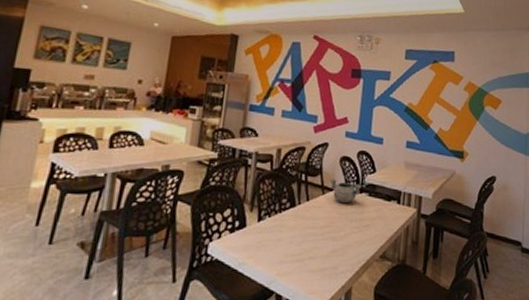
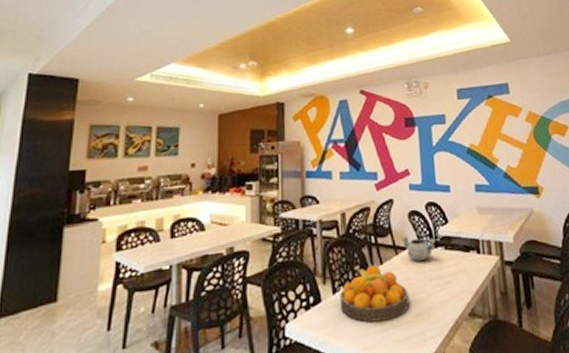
fruit bowl: none [263,200,329,252] -> present [340,264,410,323]

